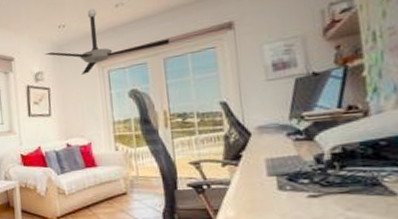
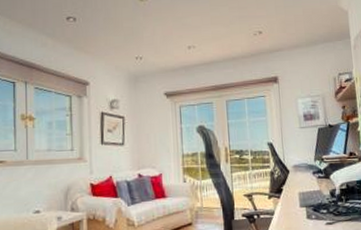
ceiling fan: present [44,8,171,75] -> none [121,46,232,107]

